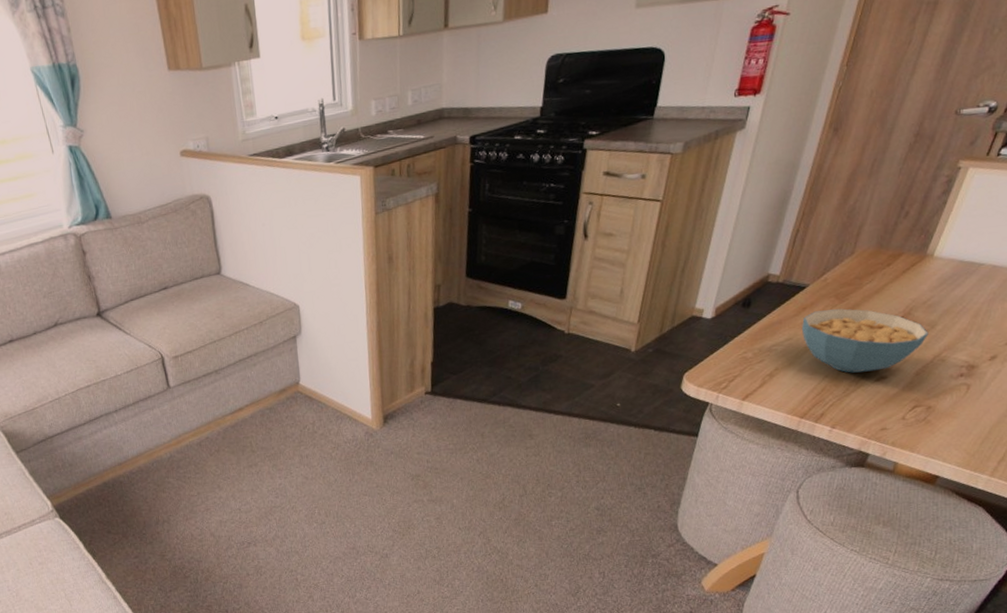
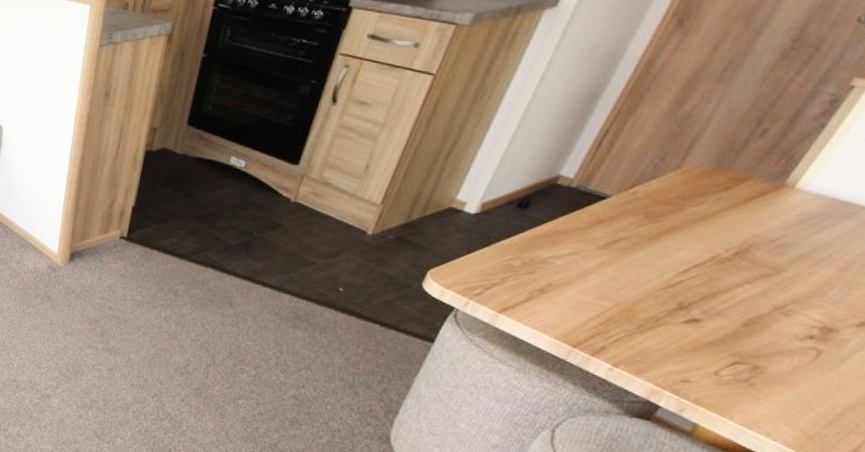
cereal bowl: present [802,308,929,373] -> none [592,227,772,311]

